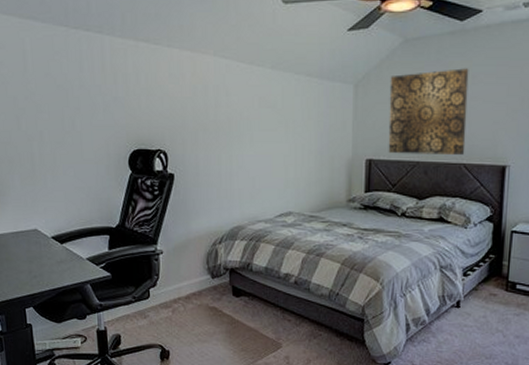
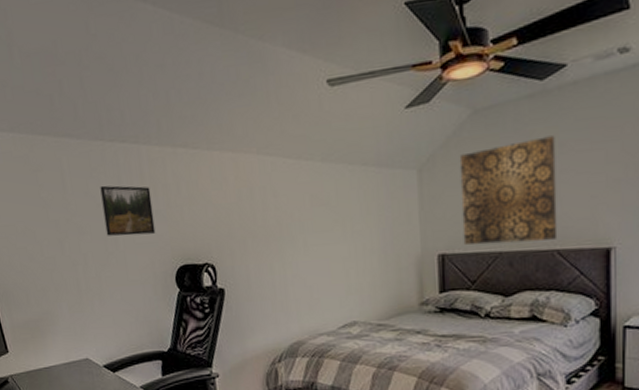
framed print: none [61,68,113,118] -> present [100,185,156,236]

